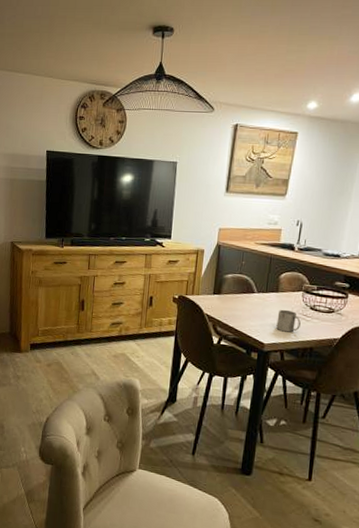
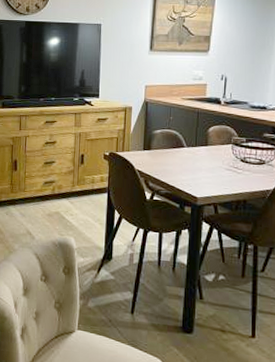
mug: present [276,309,301,333] -> none [208,162,232,186]

